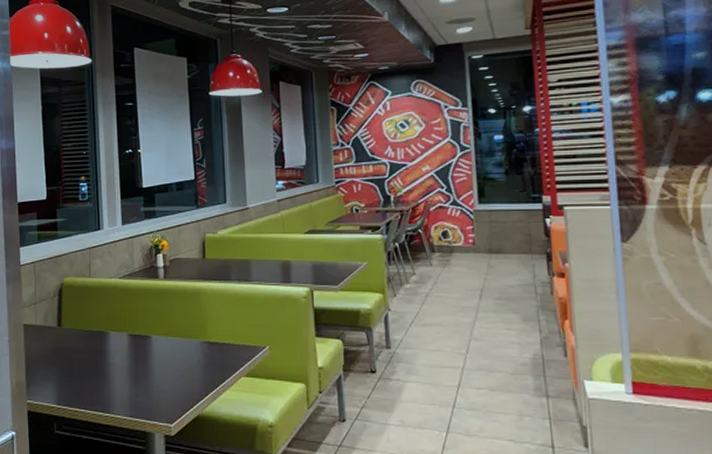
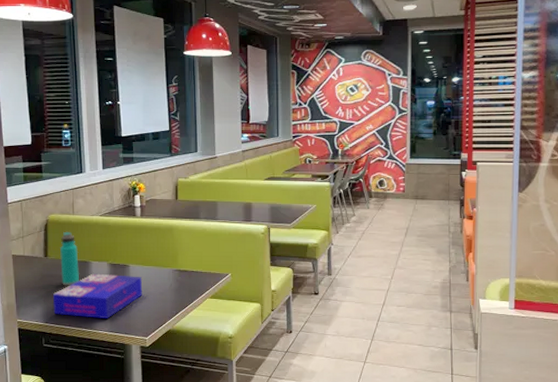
board game: none [66,346,167,400] -> present [52,273,143,318]
water bottle: none [75,296,96,361] -> present [60,231,80,286]

